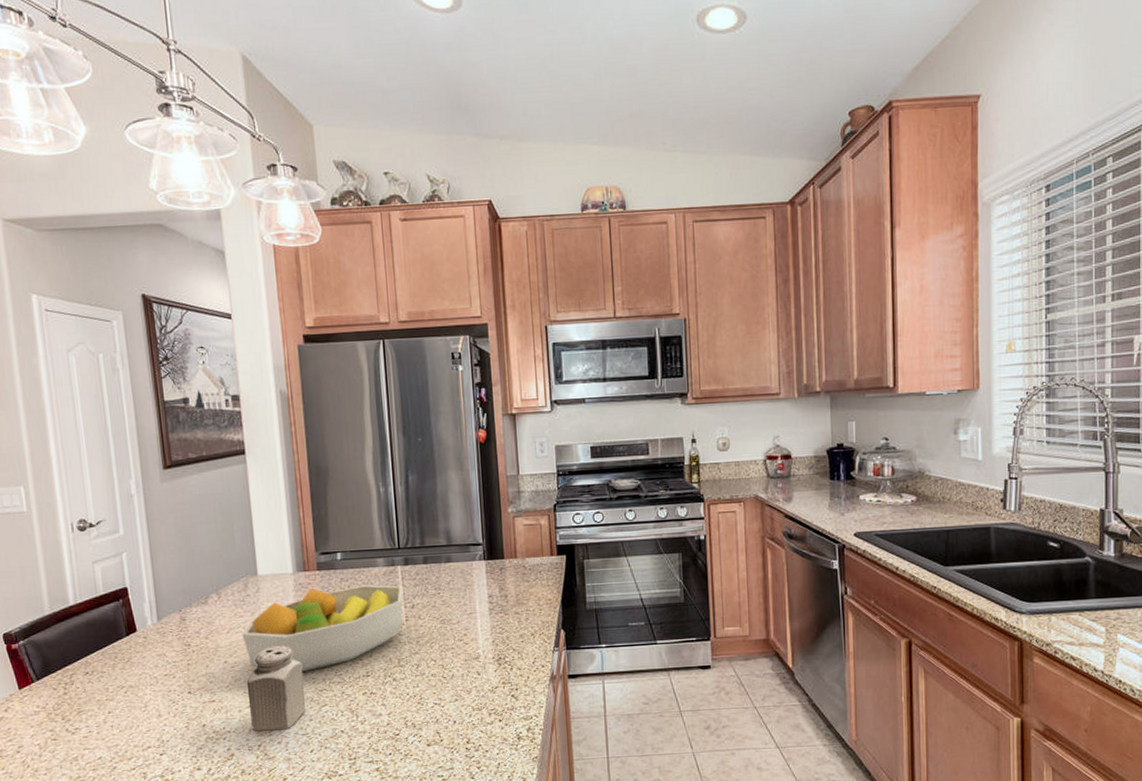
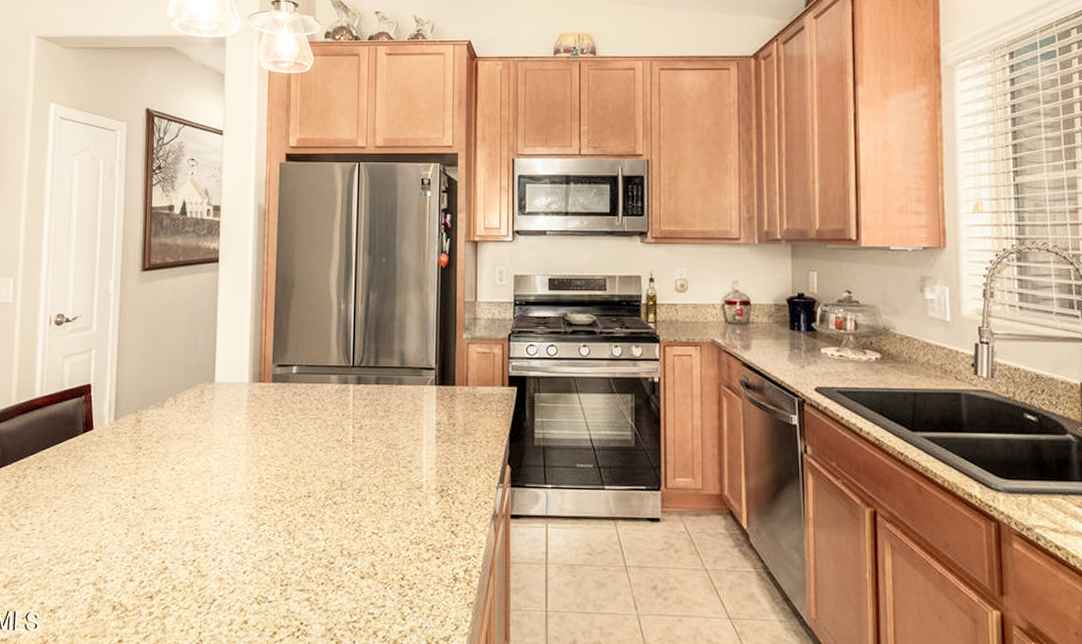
fruit bowl: present [242,585,404,672] -> none [192,400,353,486]
salt shaker: present [246,646,306,732] -> none [189,457,246,546]

